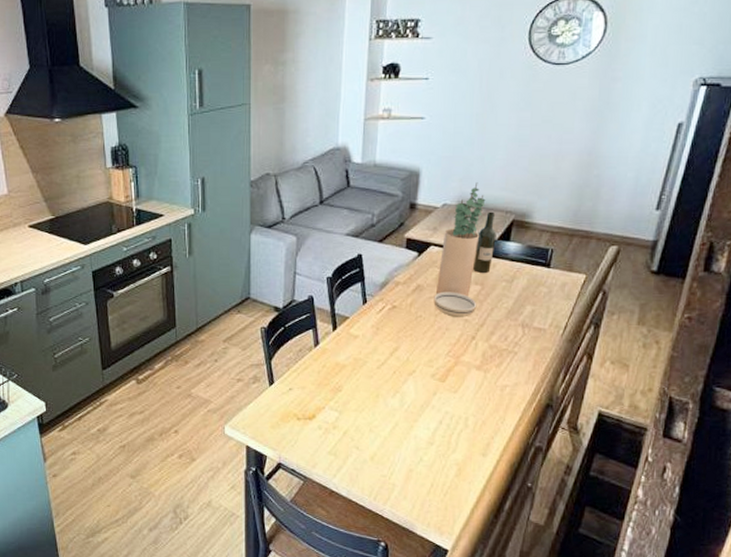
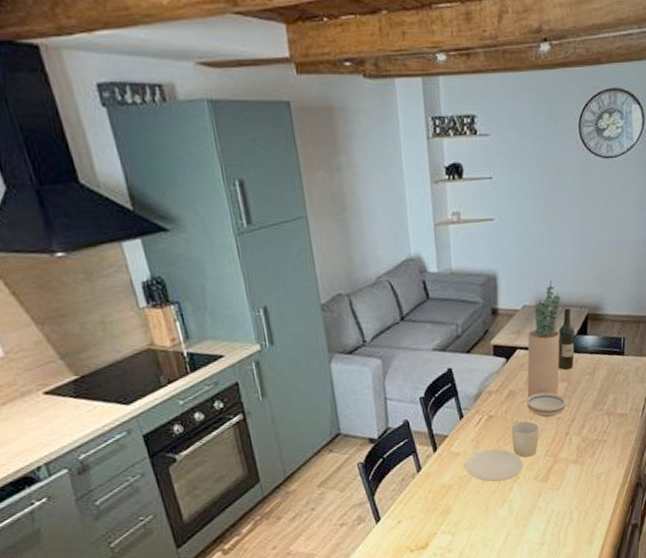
plate: none [361,338,422,372] -> present [464,449,524,482]
mug: none [413,316,443,353] -> present [511,420,539,458]

